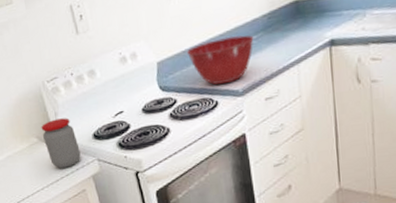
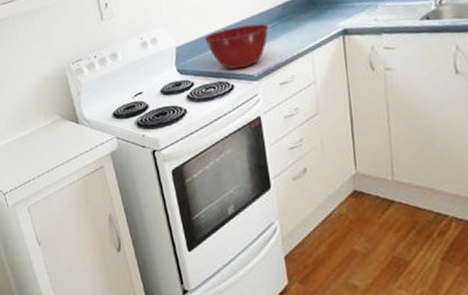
jar: present [41,118,81,168] -> none [64,97,101,145]

